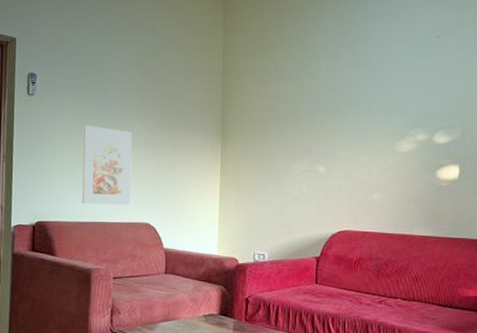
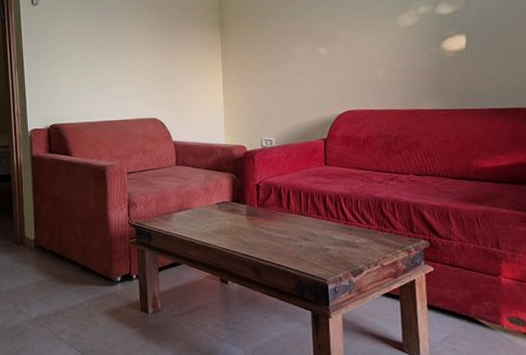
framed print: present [81,125,132,205] -> none [87,28,138,104]

